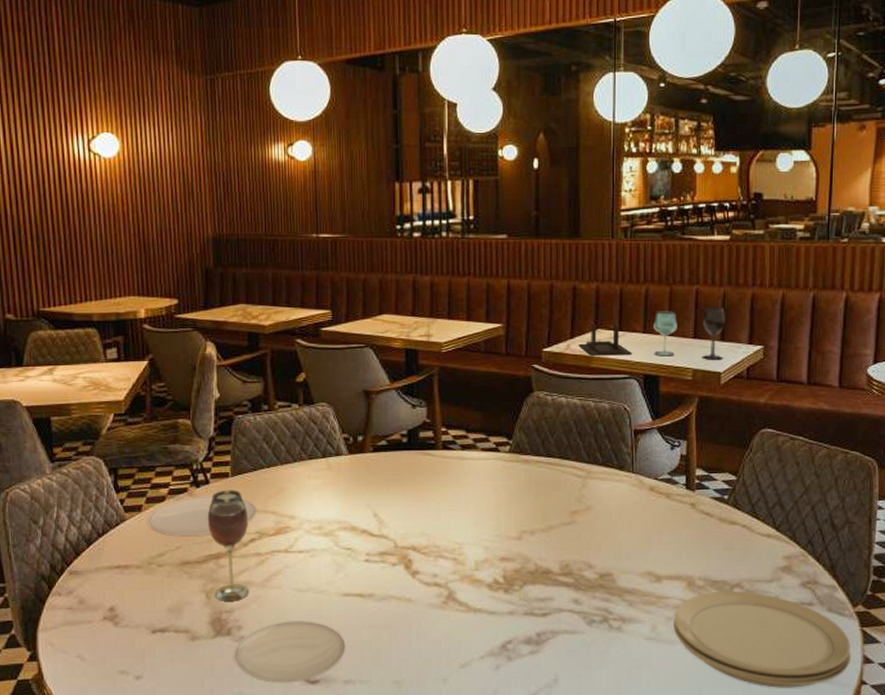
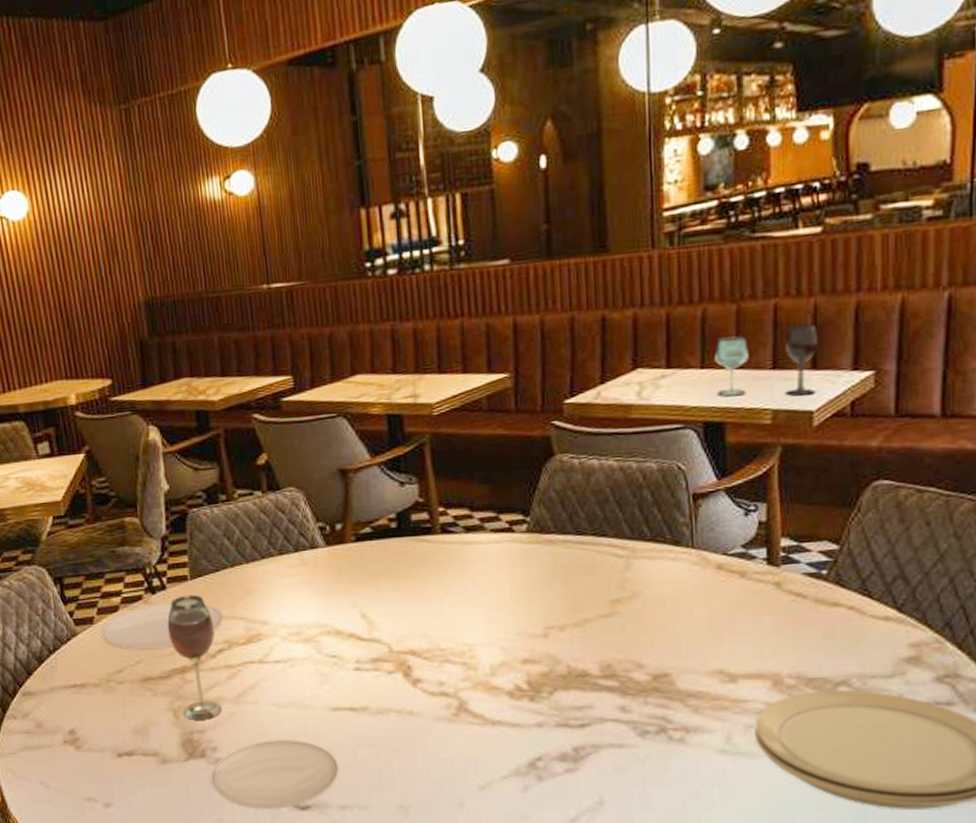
napkin holder: present [578,323,633,356] -> none [611,358,687,404]

